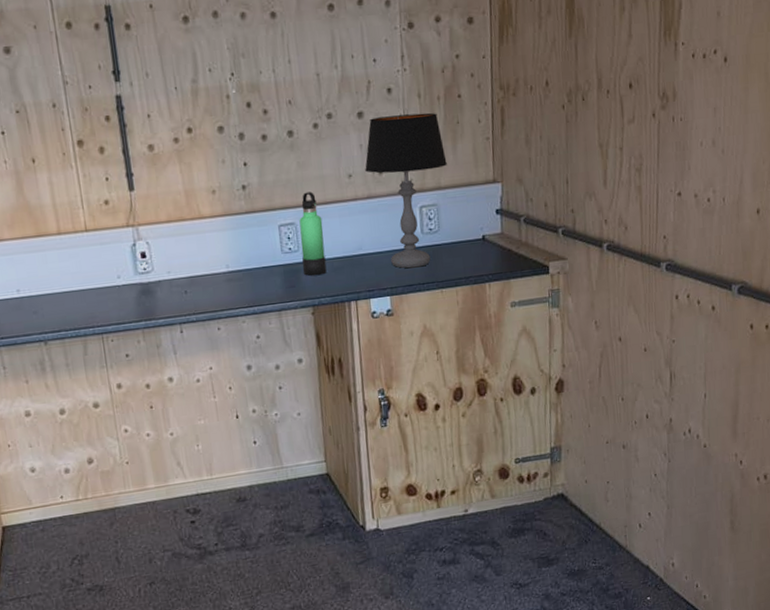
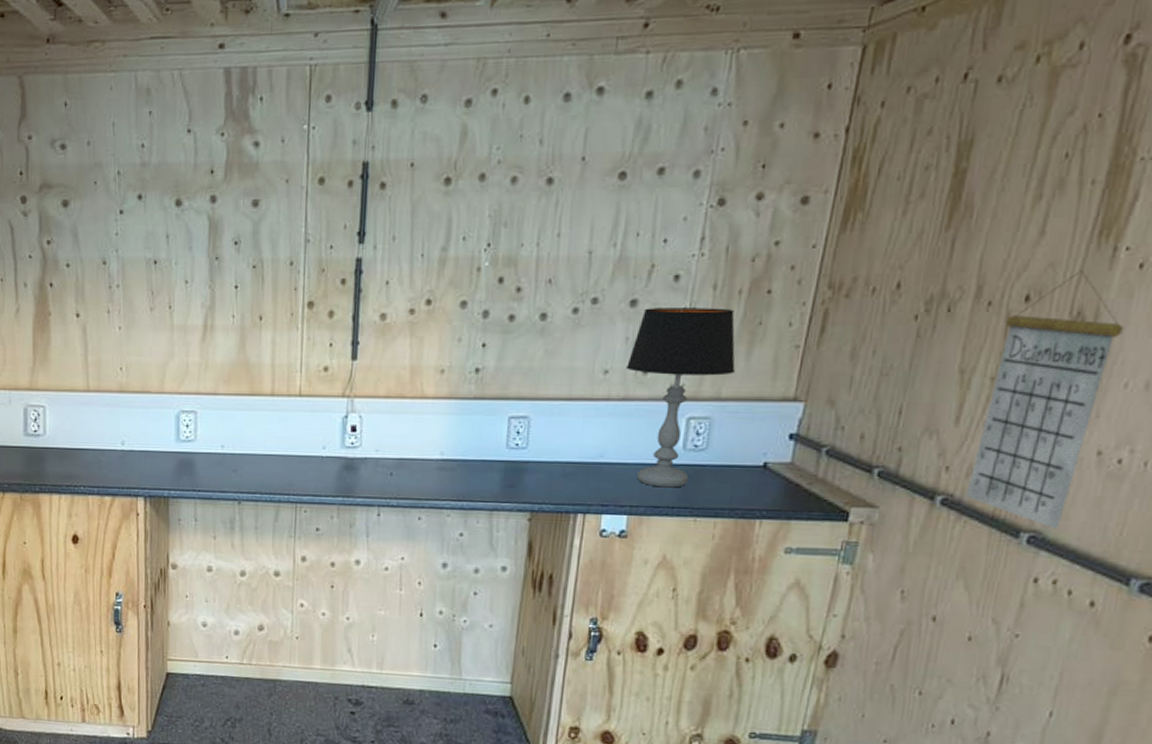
thermos bottle: present [299,192,327,277] -> none [527,384,562,479]
calendar: none [620,61,692,257] -> present [965,270,1124,530]

